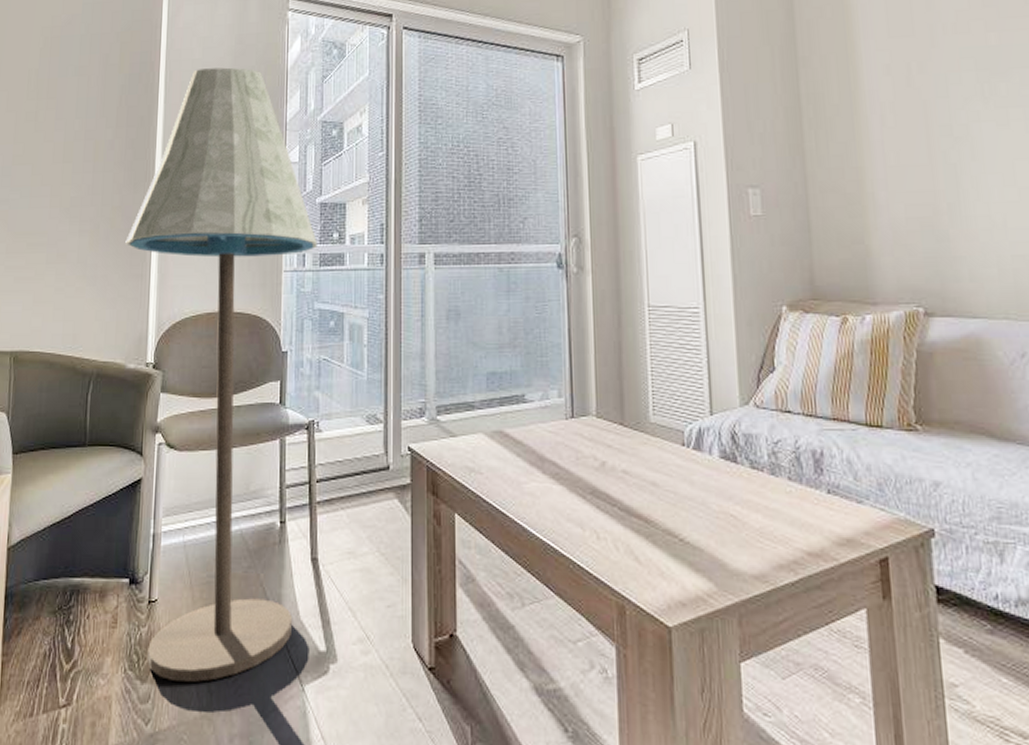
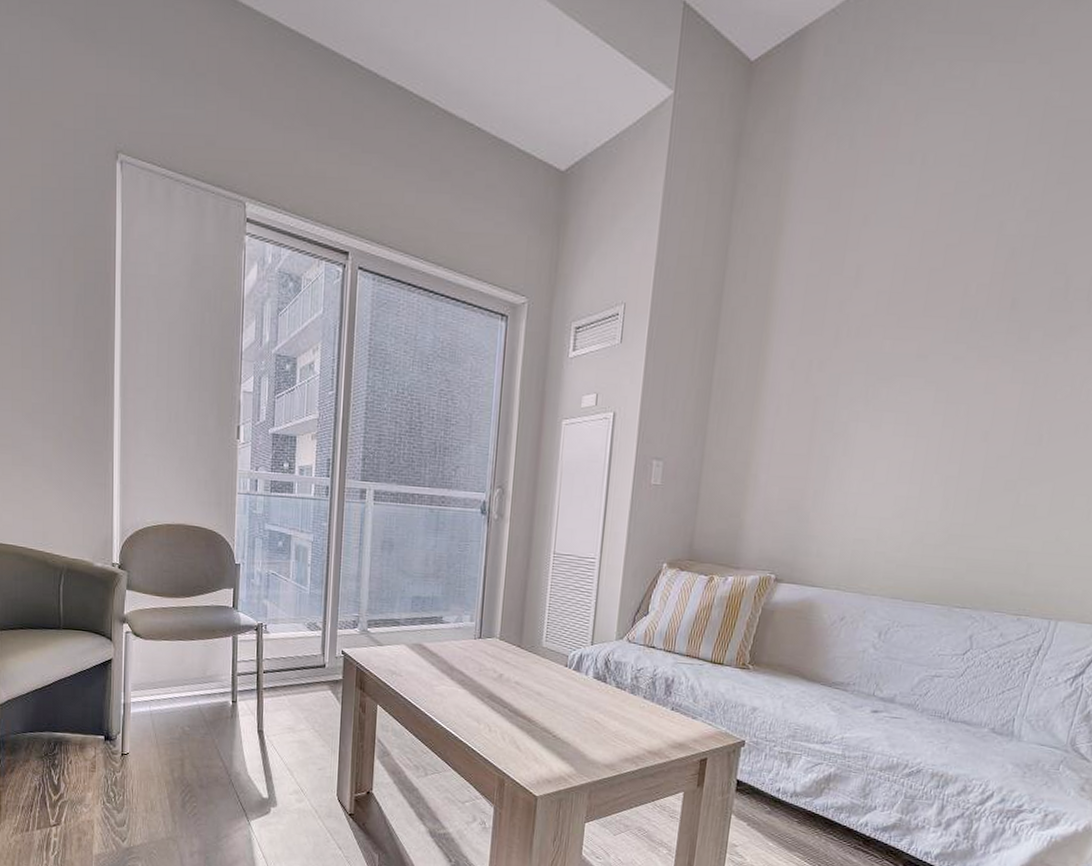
floor lamp: present [125,67,317,682] -> none [88,286,269,814]

